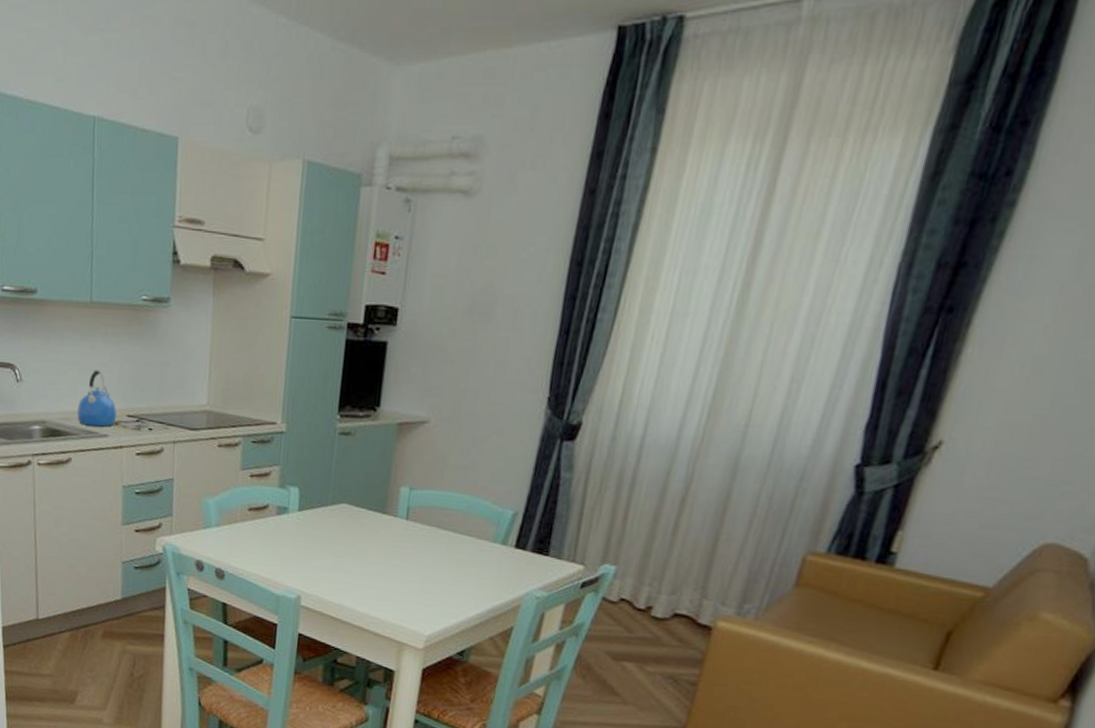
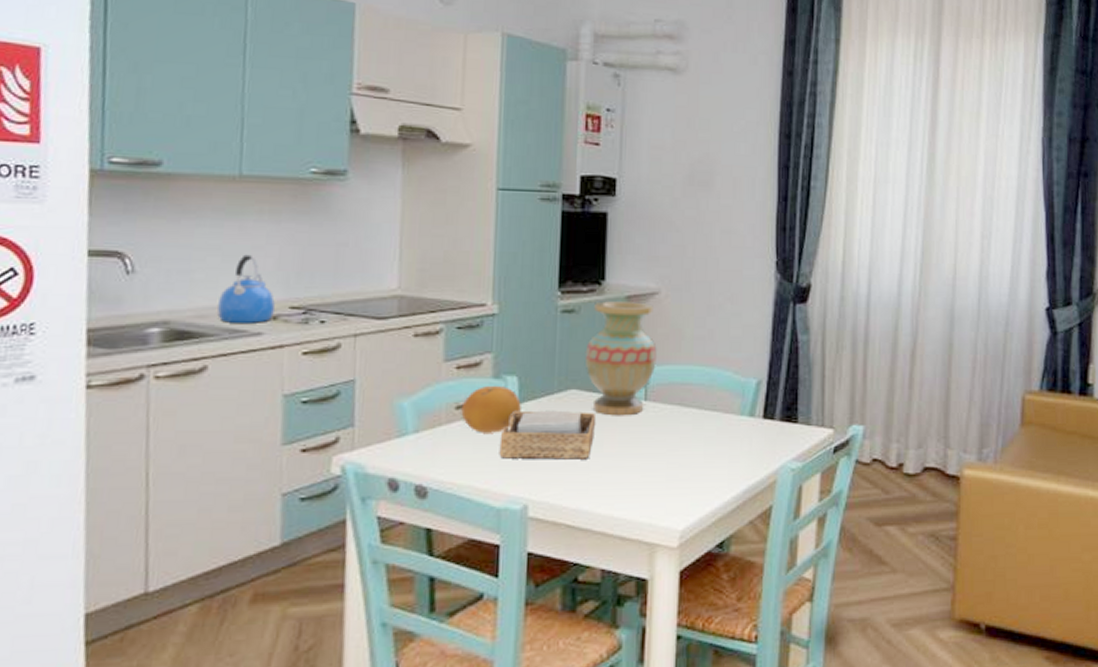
fruit: none [252,494,301,534] -> present [461,386,521,433]
napkin holder: none [280,518,363,565] -> present [499,410,597,460]
vase: none [356,426,422,531] -> present [584,301,657,416]

